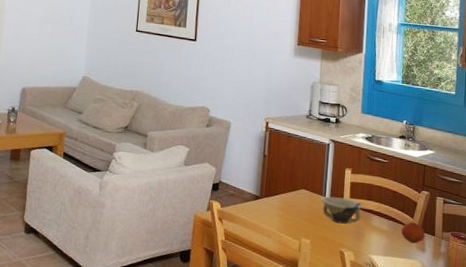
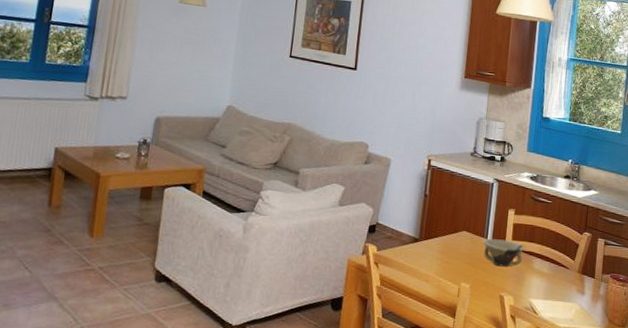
fruit: present [401,222,425,243] -> none [562,264,585,286]

